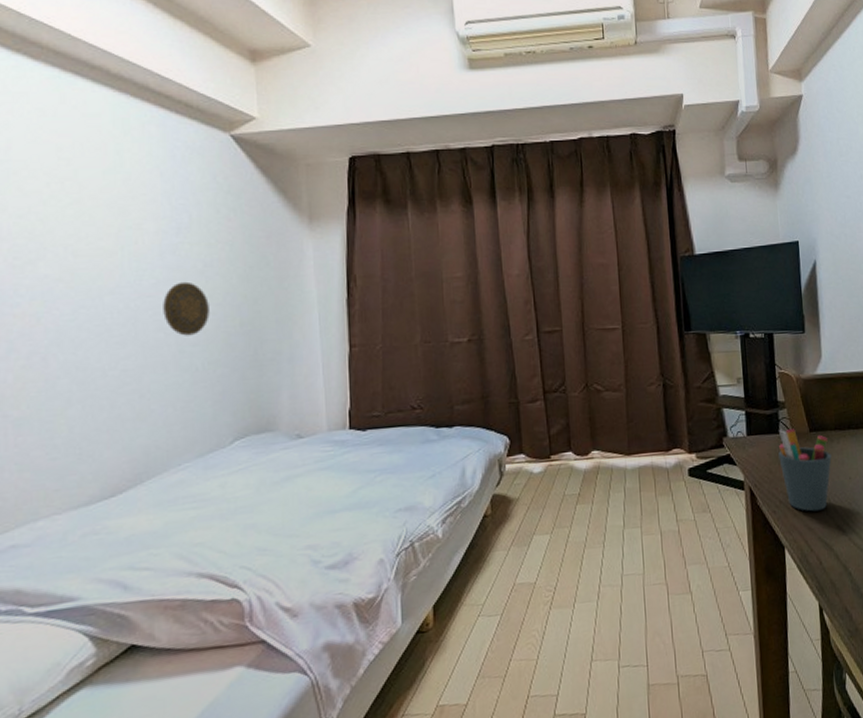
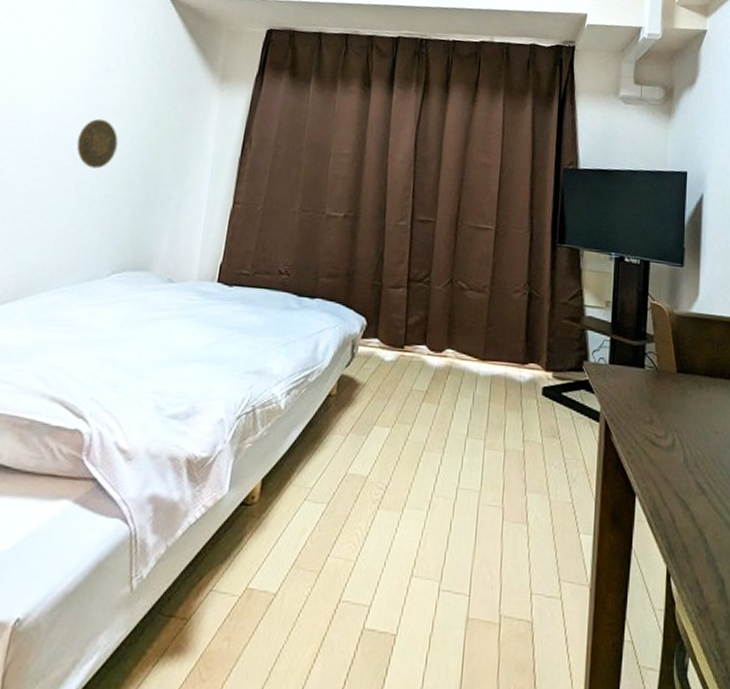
pen holder: present [778,429,832,512] -> none [640,364,698,462]

